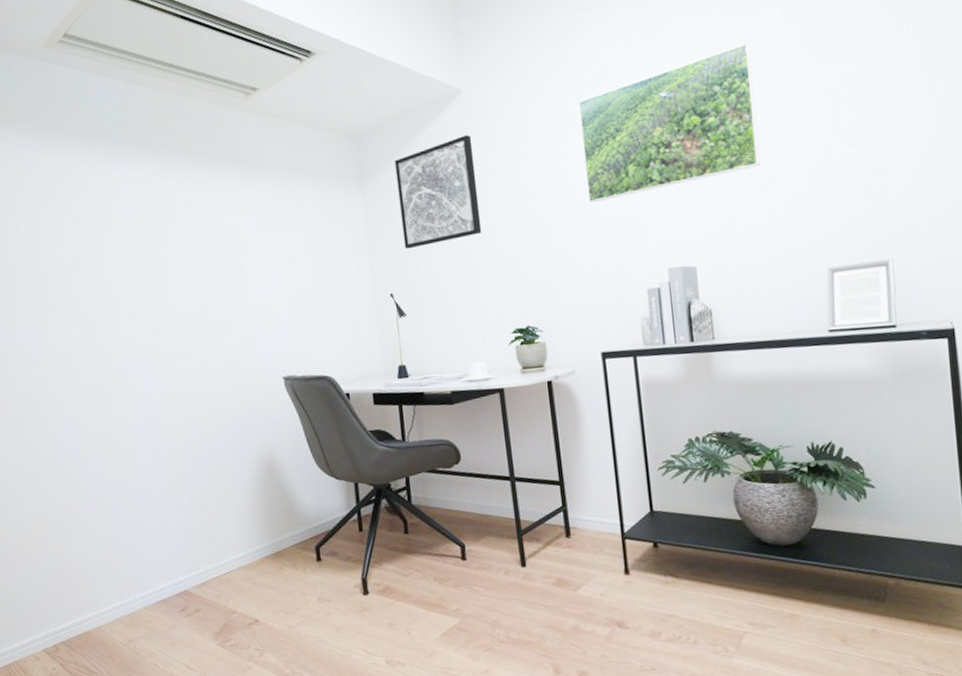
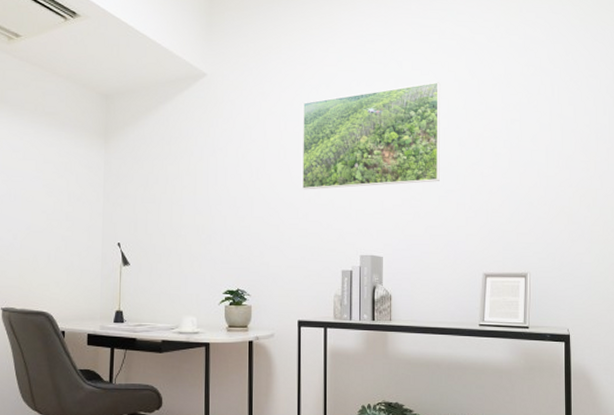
wall art: present [394,135,482,250] -> none [137,113,210,205]

